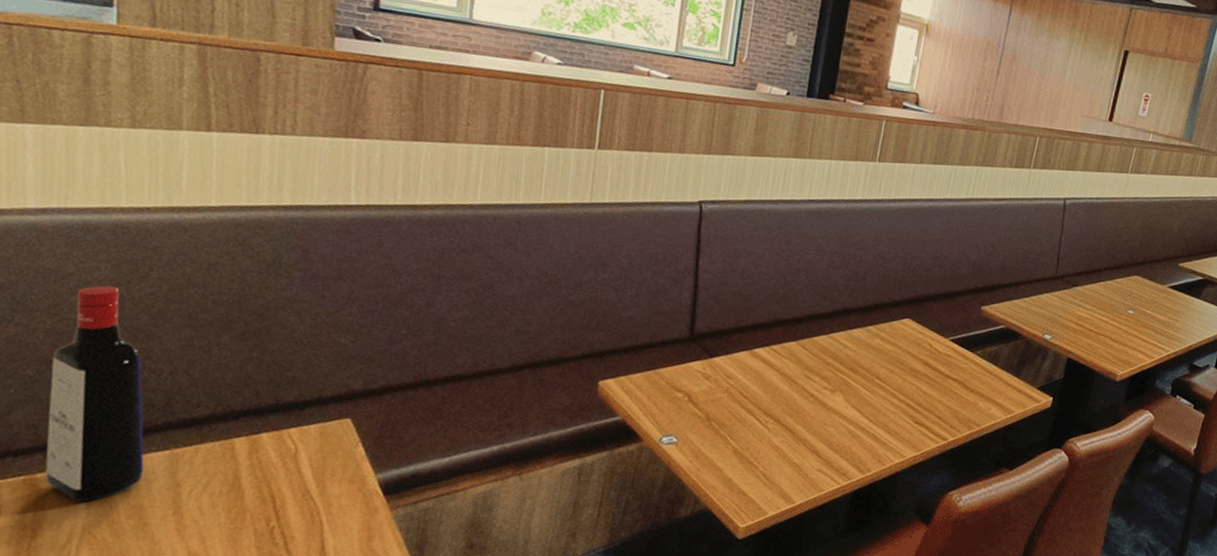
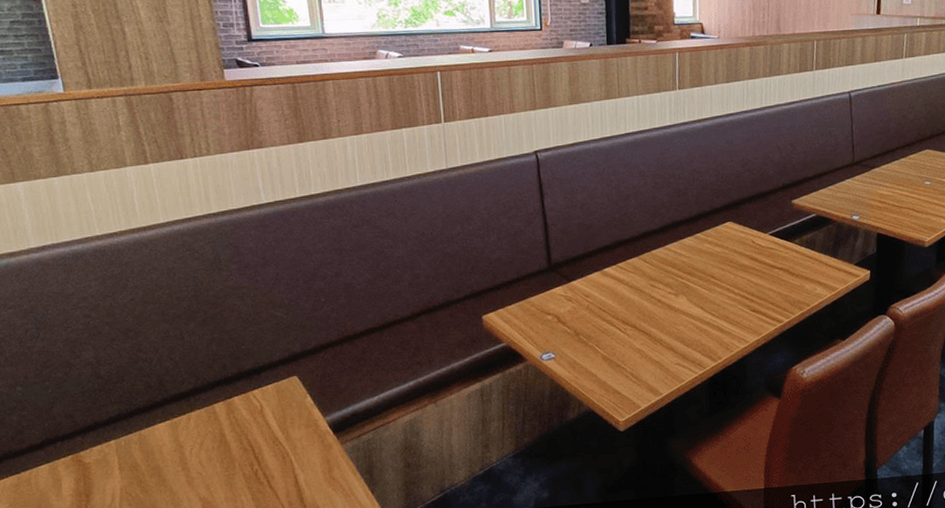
liquor bottle: present [45,285,144,502] -> none [73,298,155,470]

